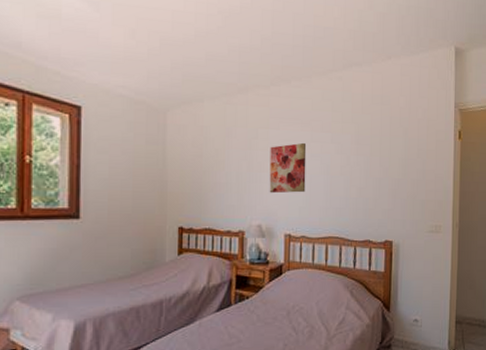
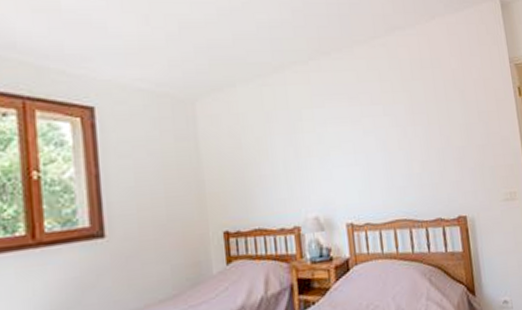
wall art: present [269,142,307,194] -> none [317,118,363,180]

